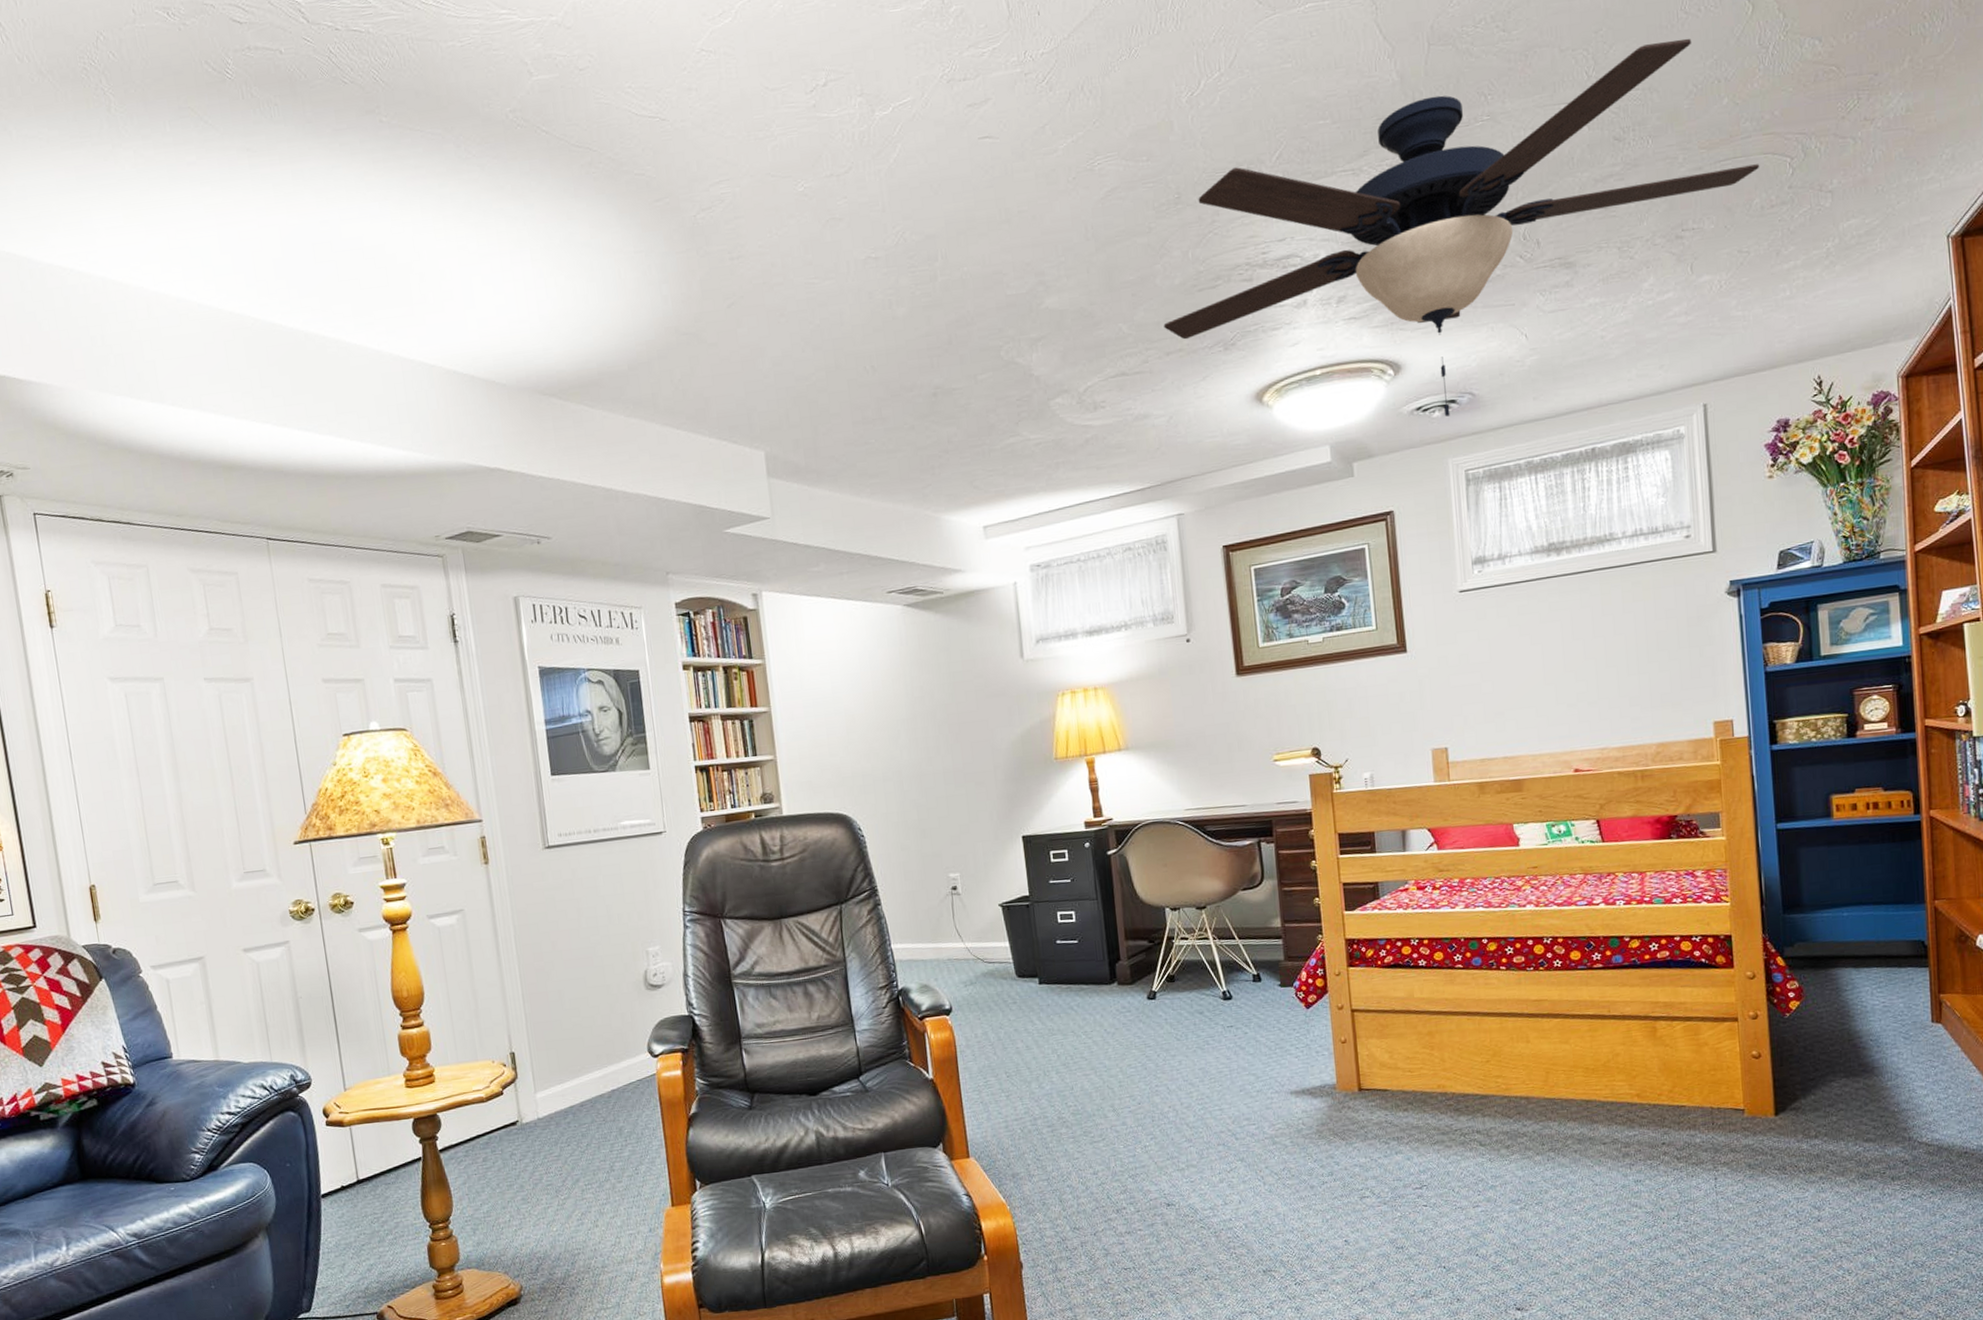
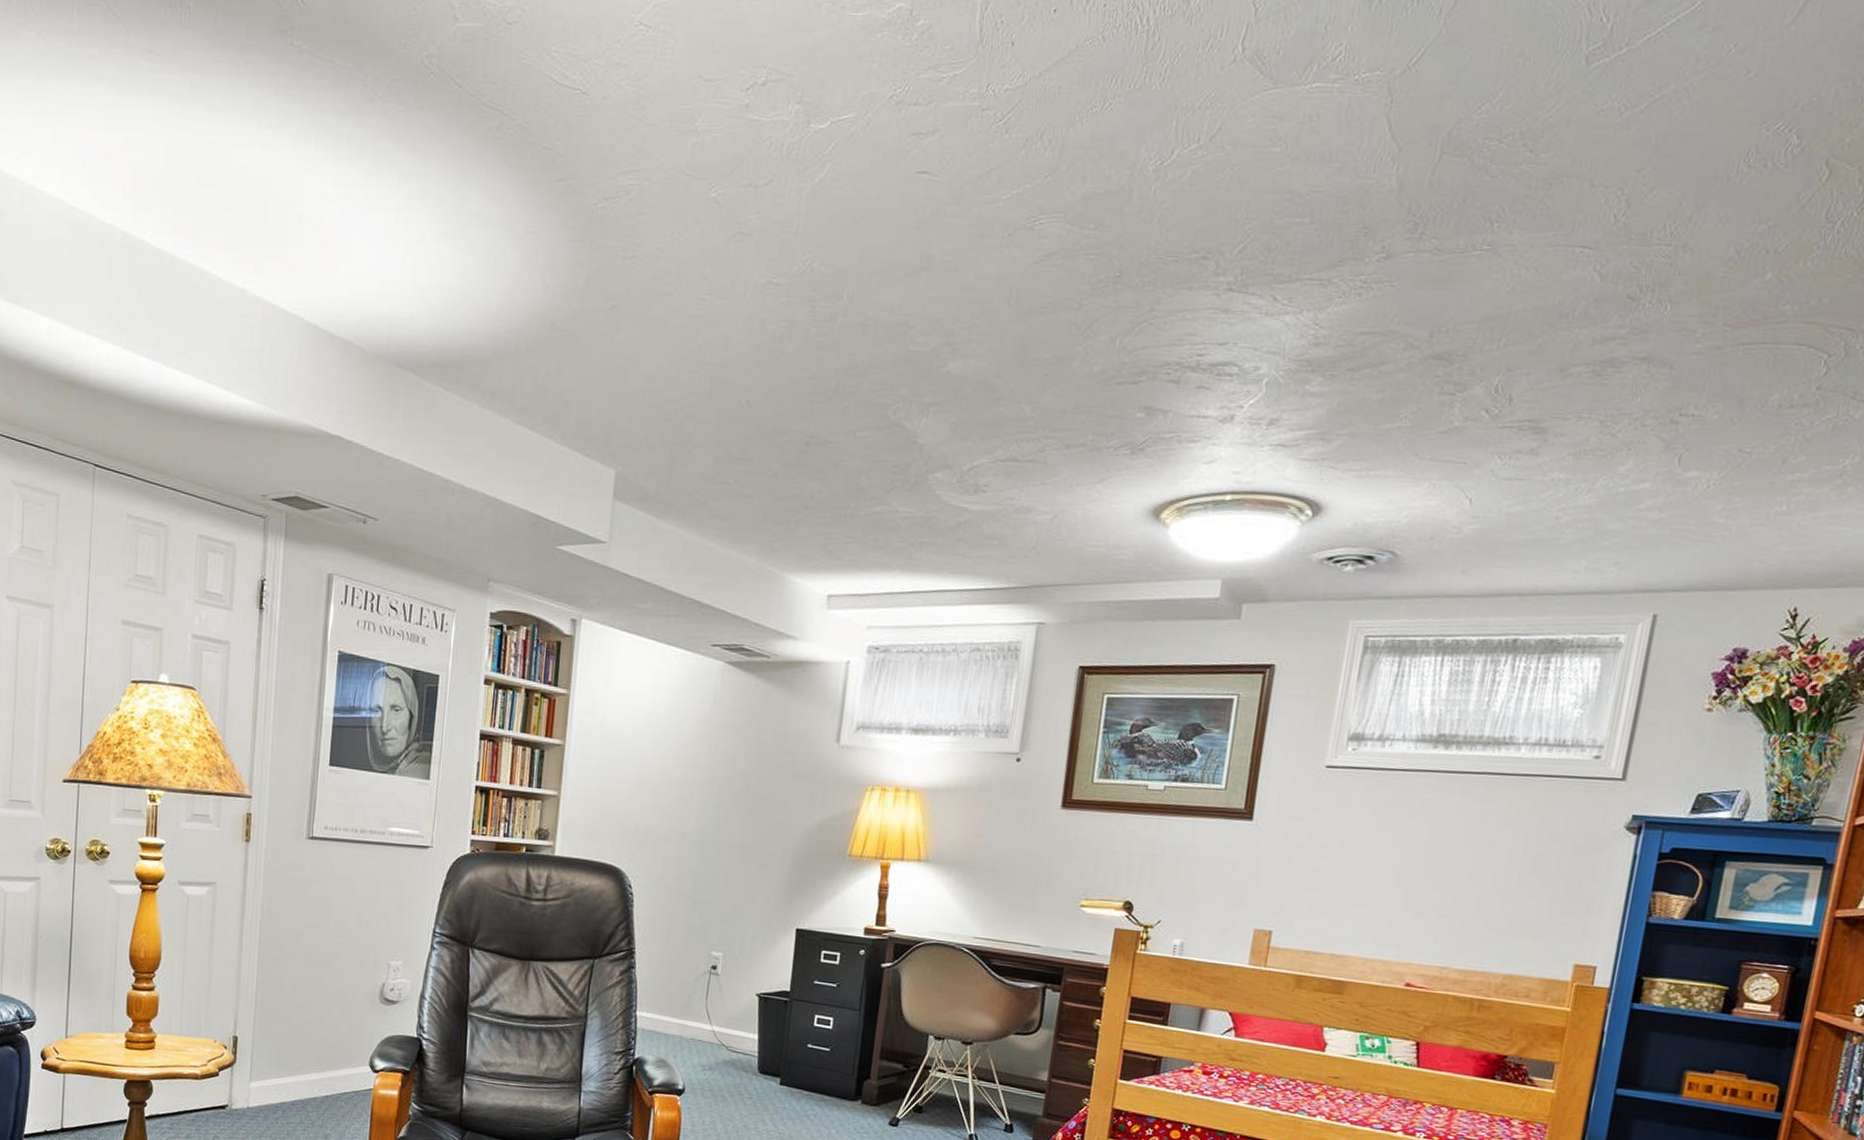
ceiling fan: present [1163,38,1760,417] -> none [1070,195,1790,573]

